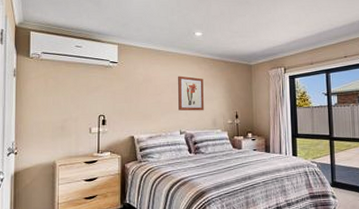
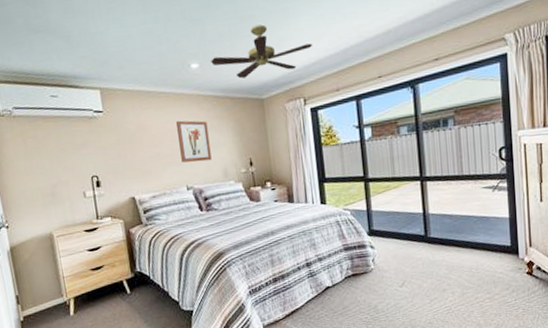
ceiling fan: none [212,8,294,47] -> present [211,24,313,79]

